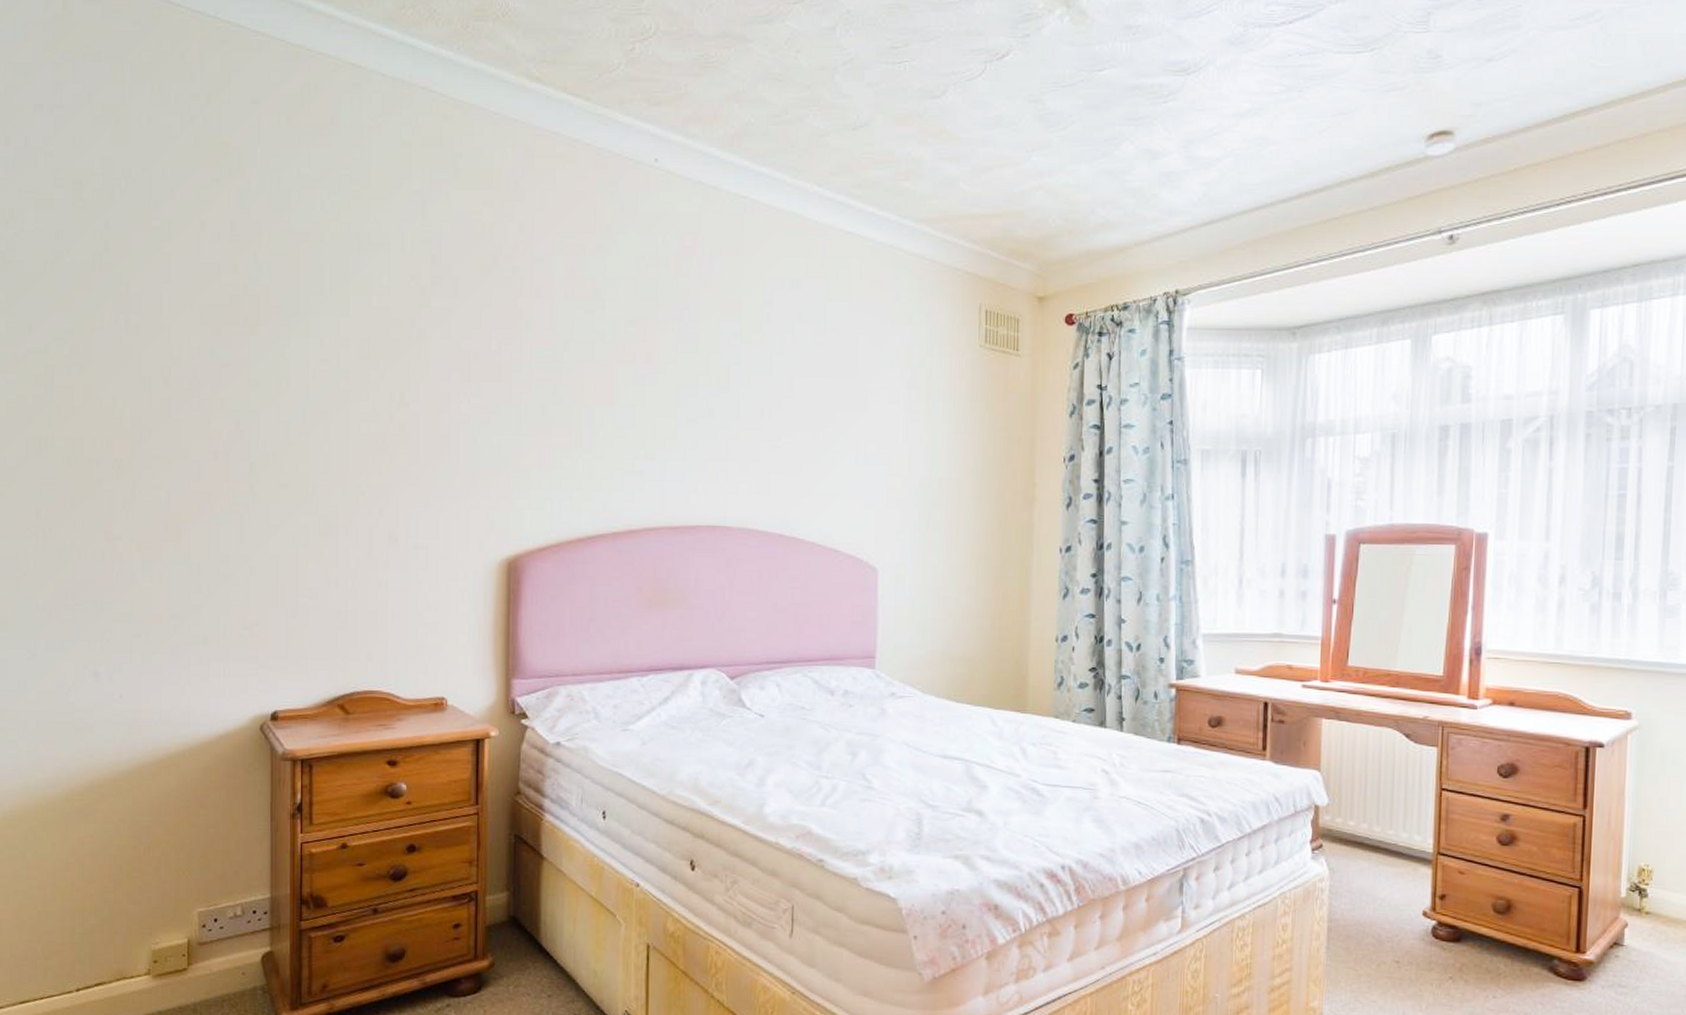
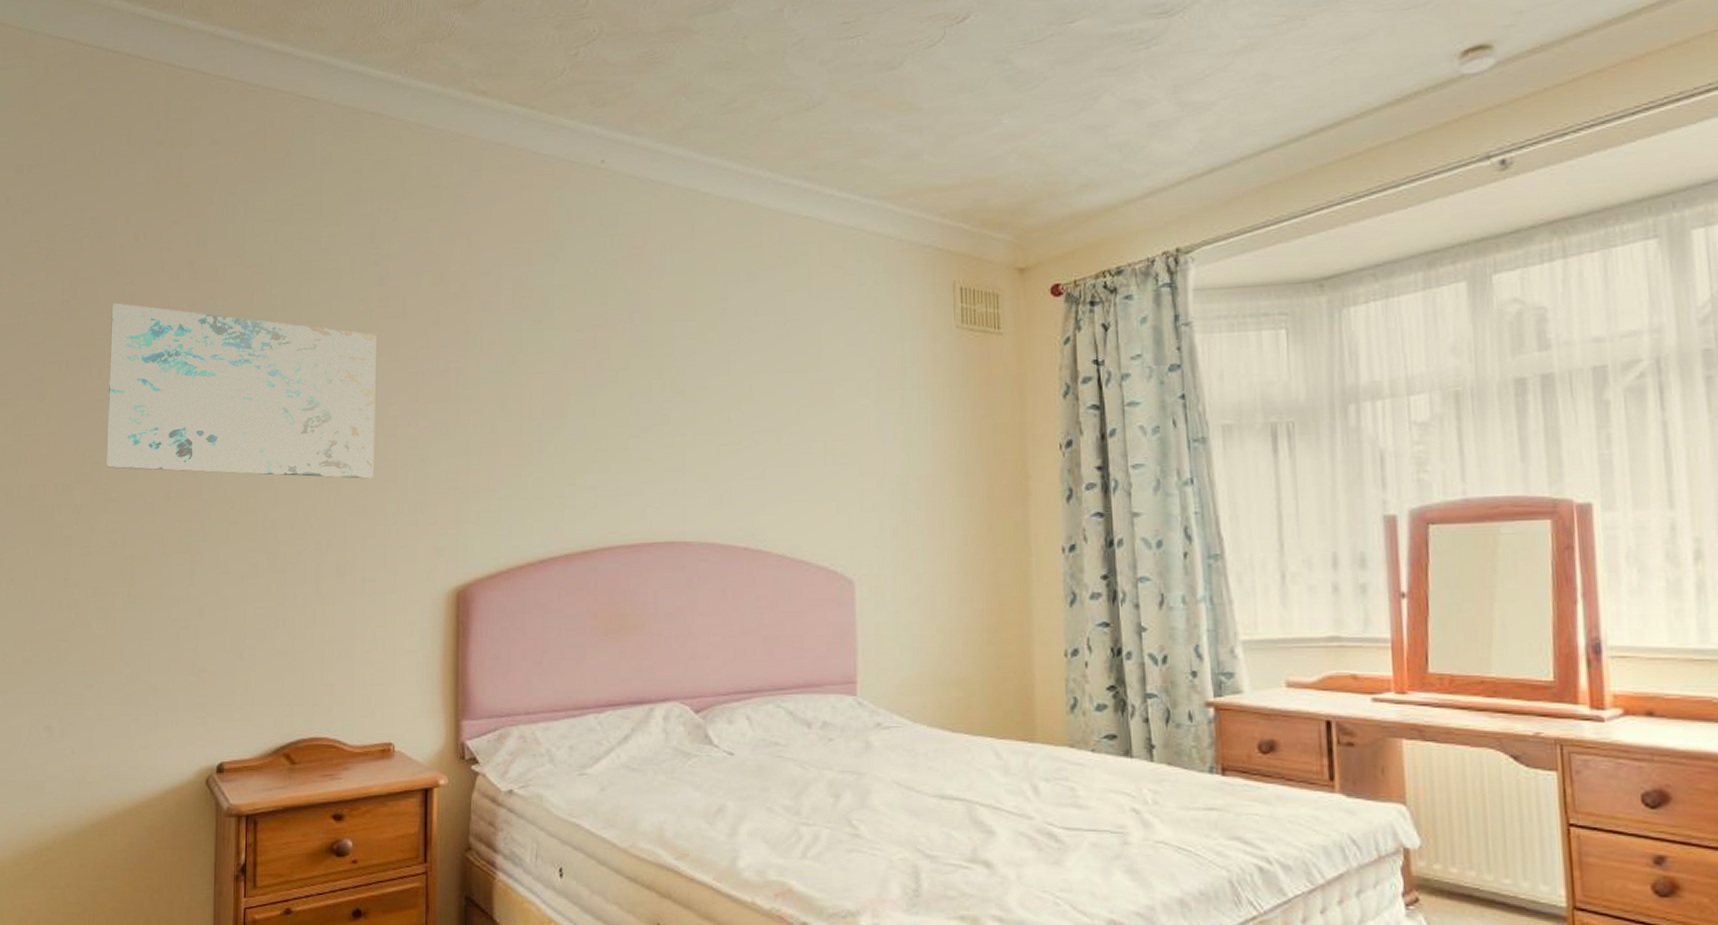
wall art: none [148,258,428,451] -> present [107,302,376,479]

